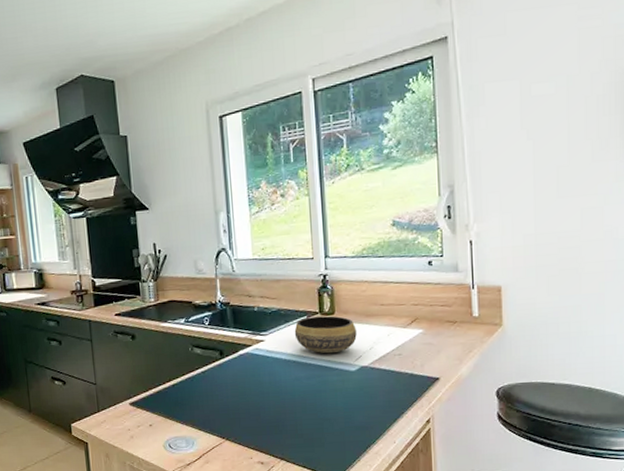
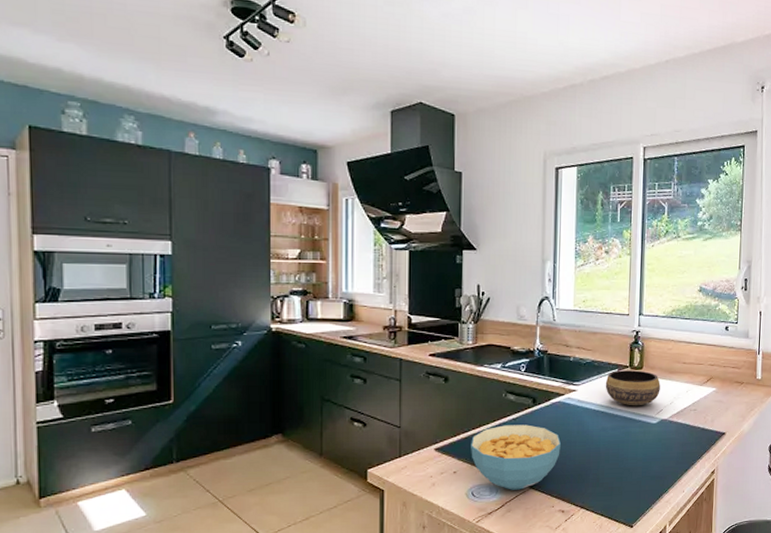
cereal bowl: none [163,377,254,442] -> present [471,424,561,490]

